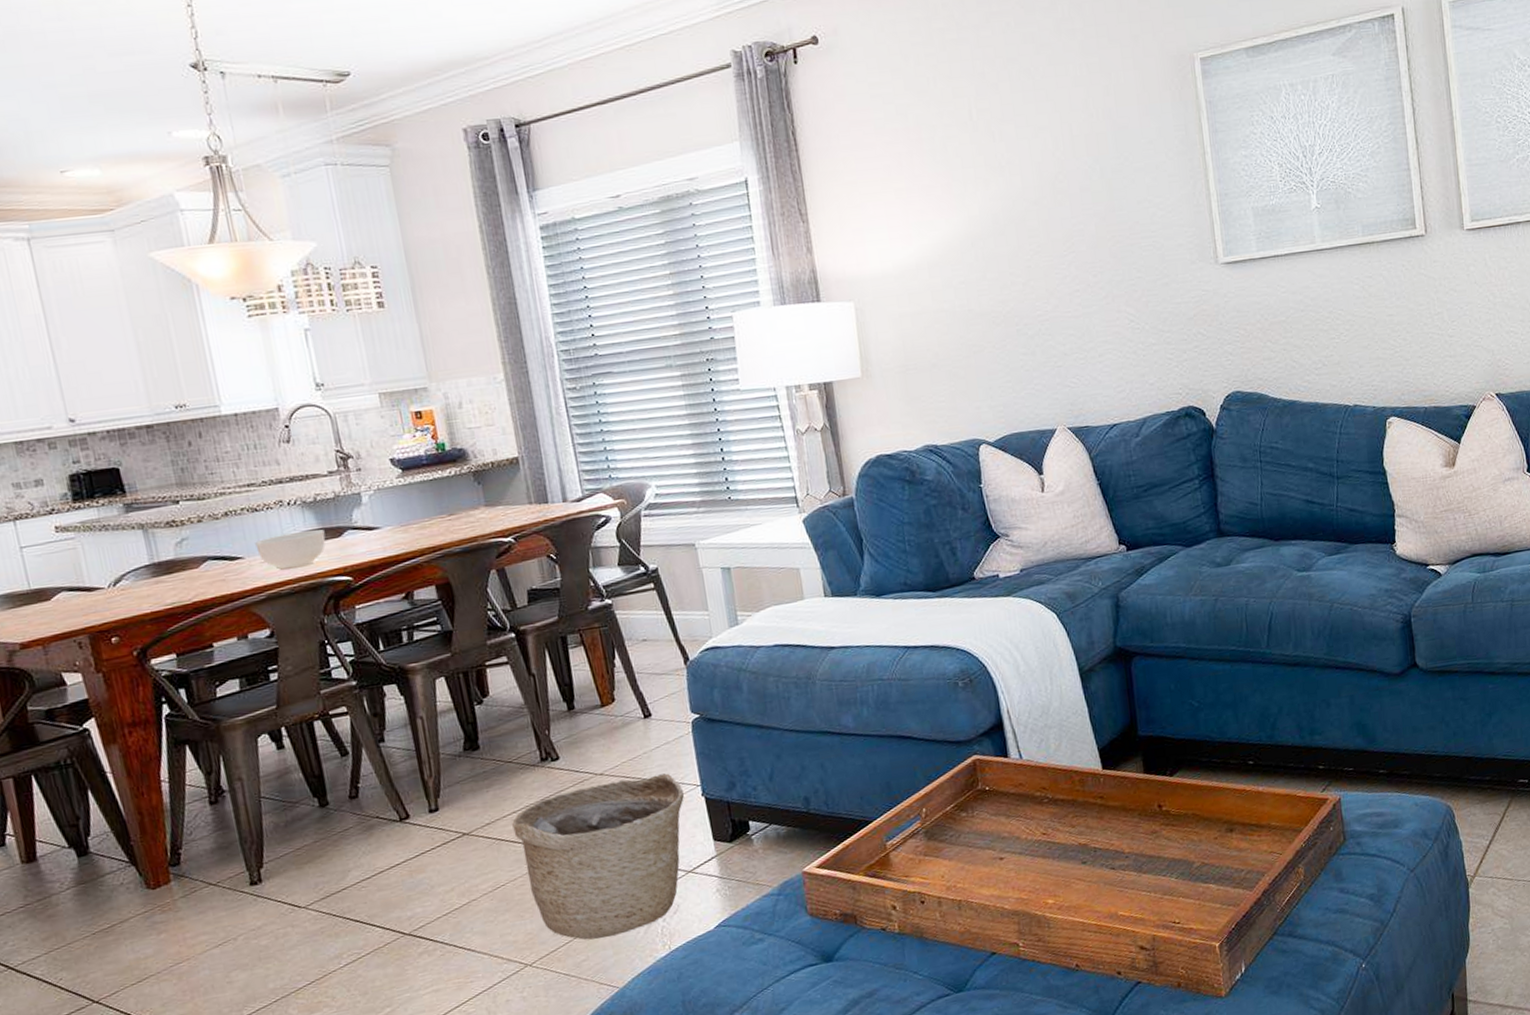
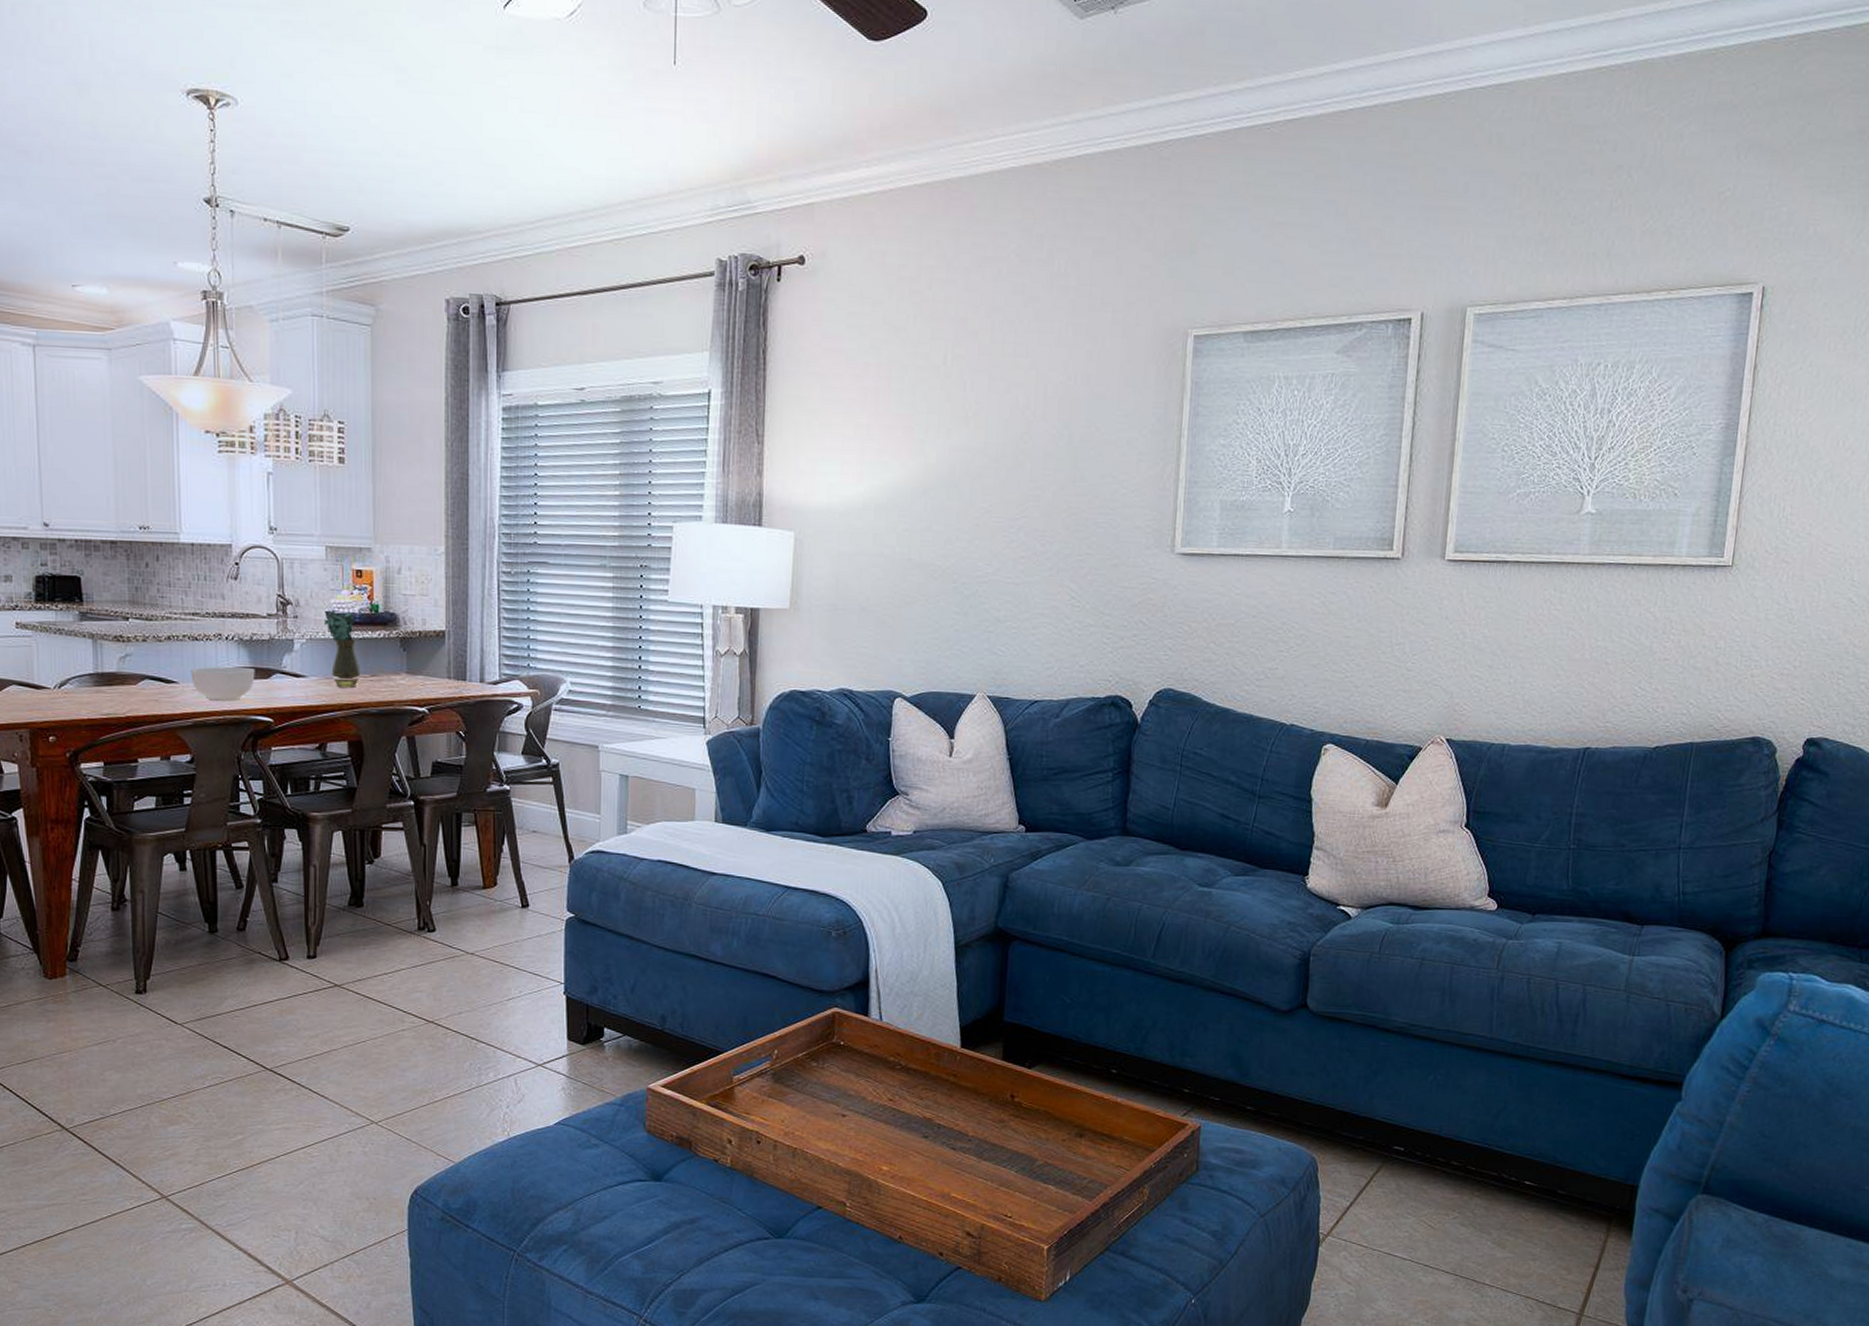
vase: none [390,453,438,534] -> present [325,607,361,689]
basket: present [511,773,684,940] -> none [380,963,546,1112]

